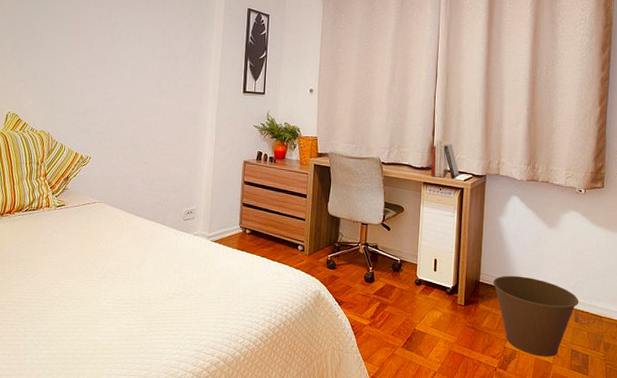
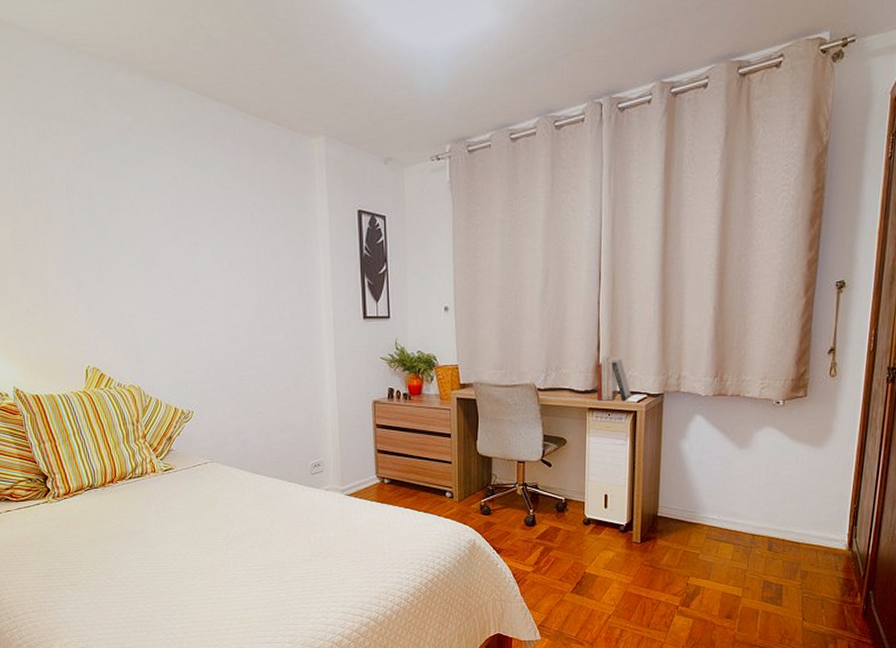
basket: present [492,275,579,358] -> none [673,506,774,591]

